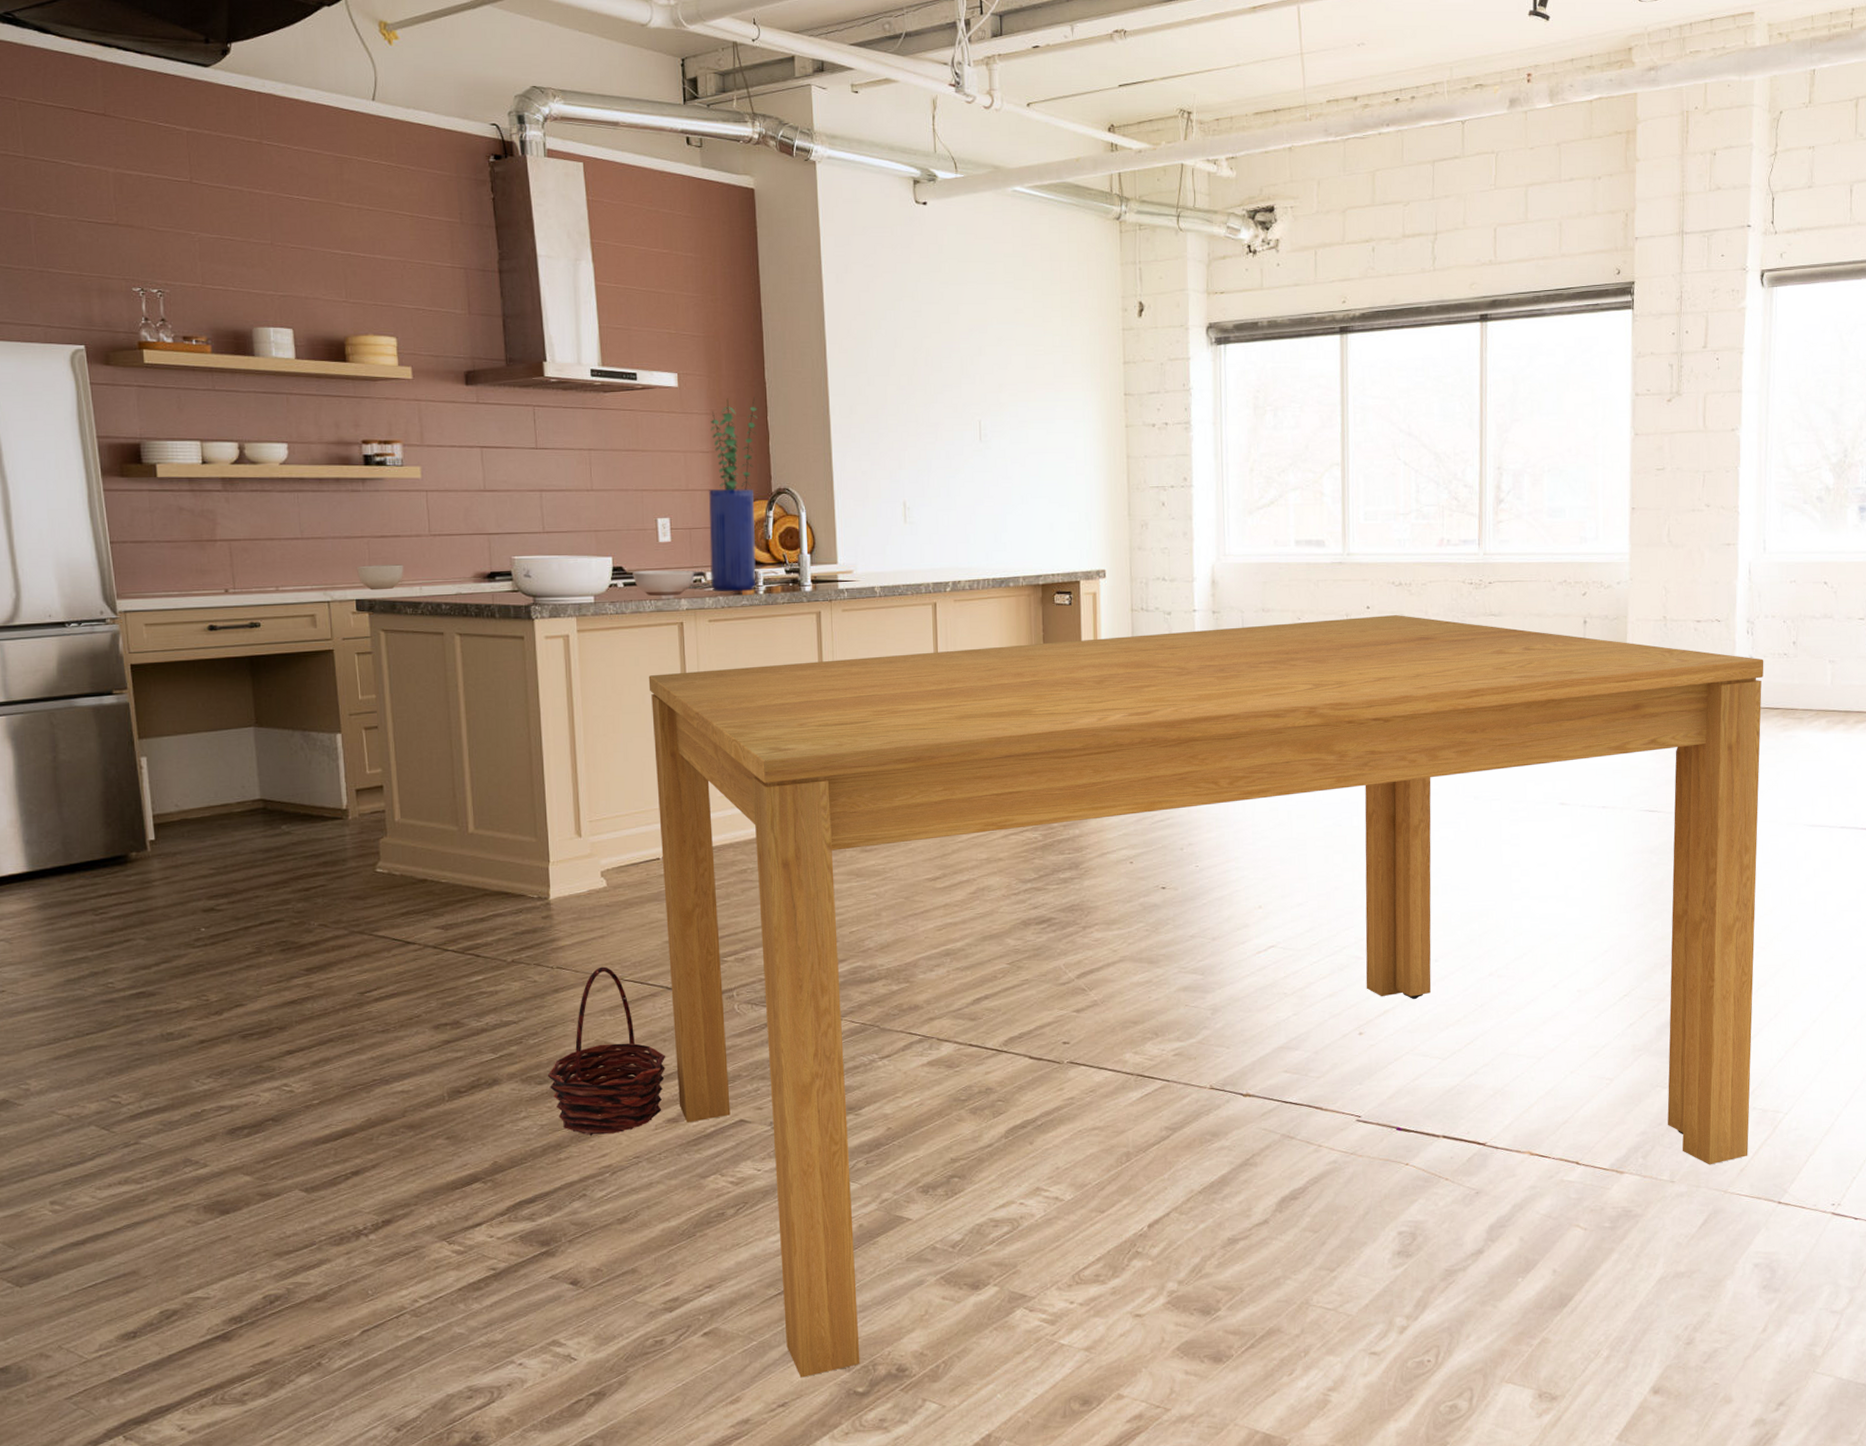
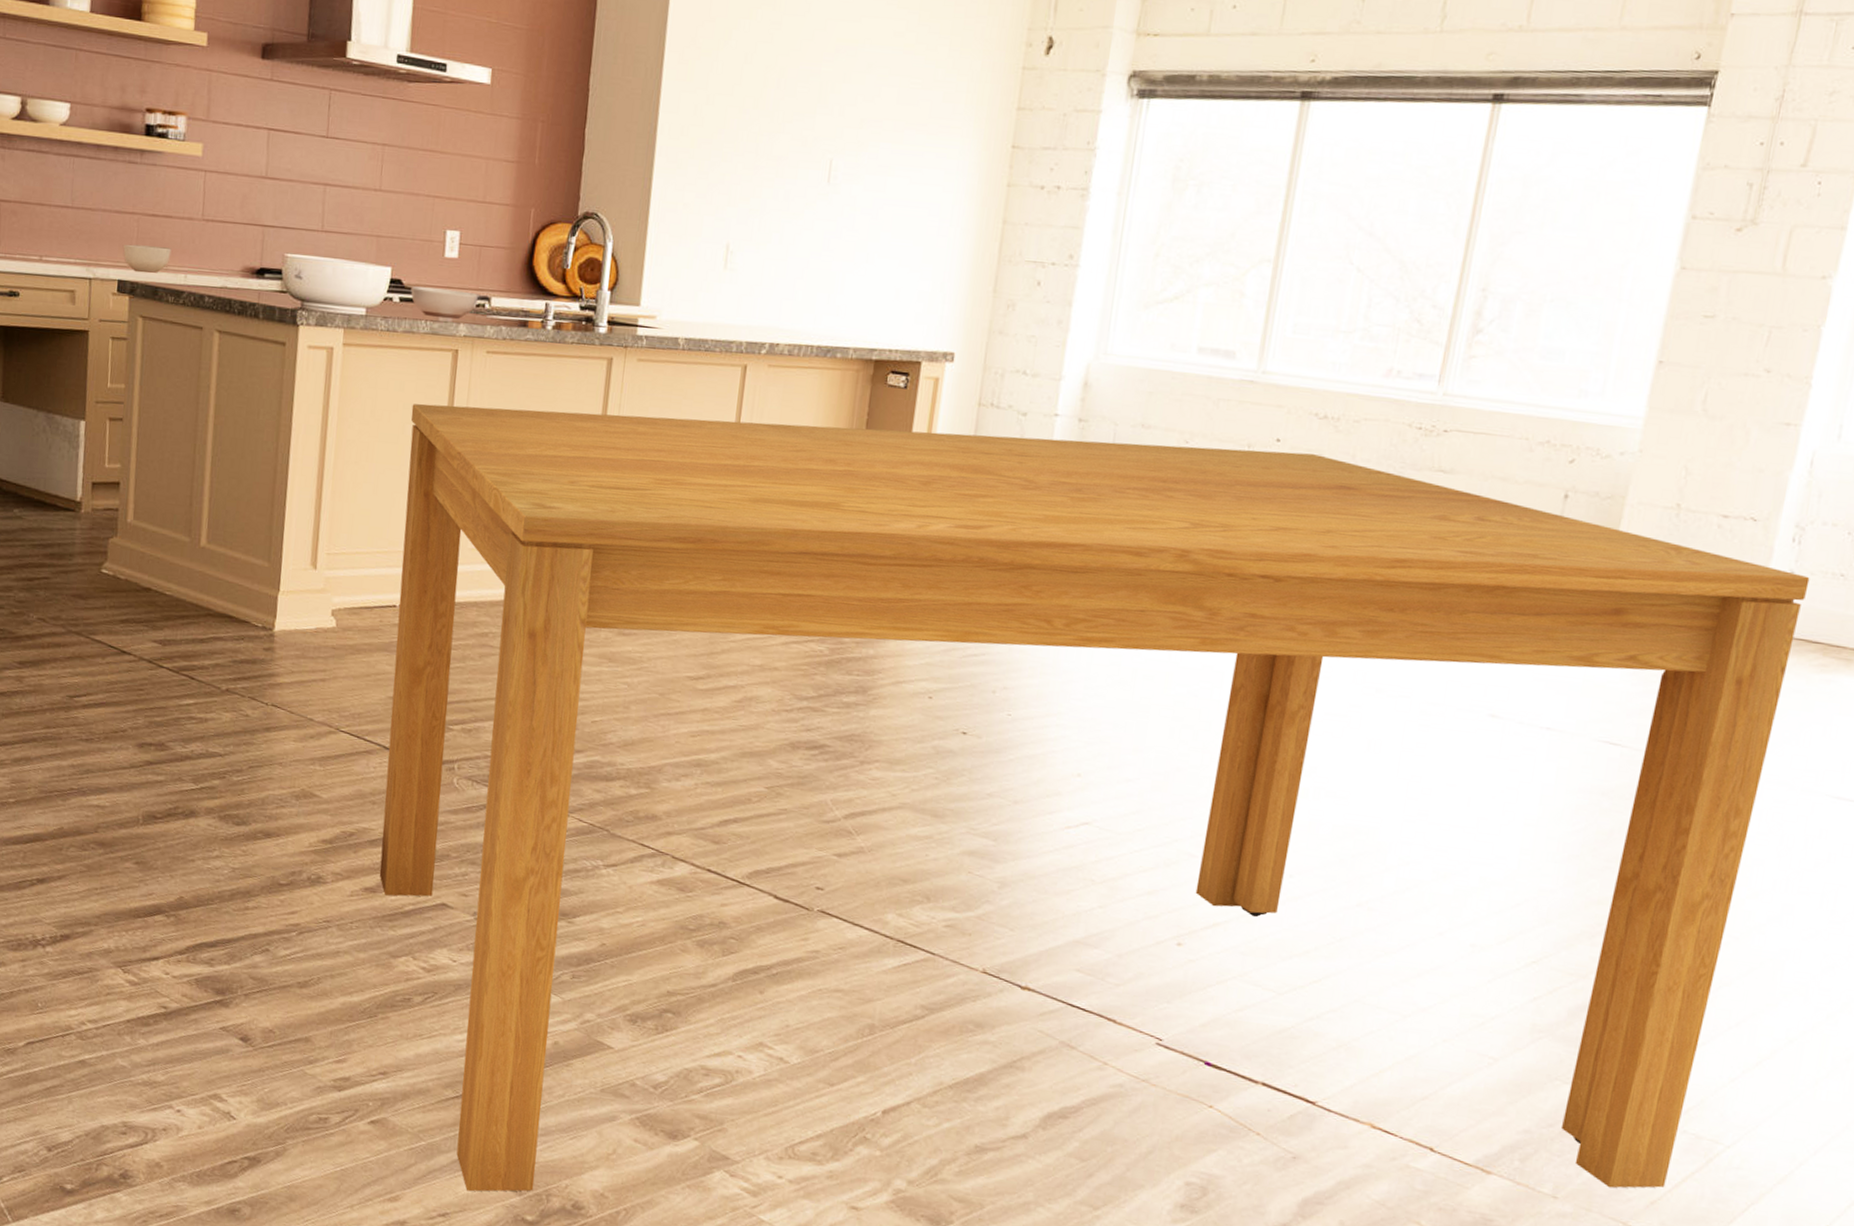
basket: present [547,966,666,1135] -> none [246,712,373,892]
vase: present [709,396,758,592] -> none [495,103,576,325]

